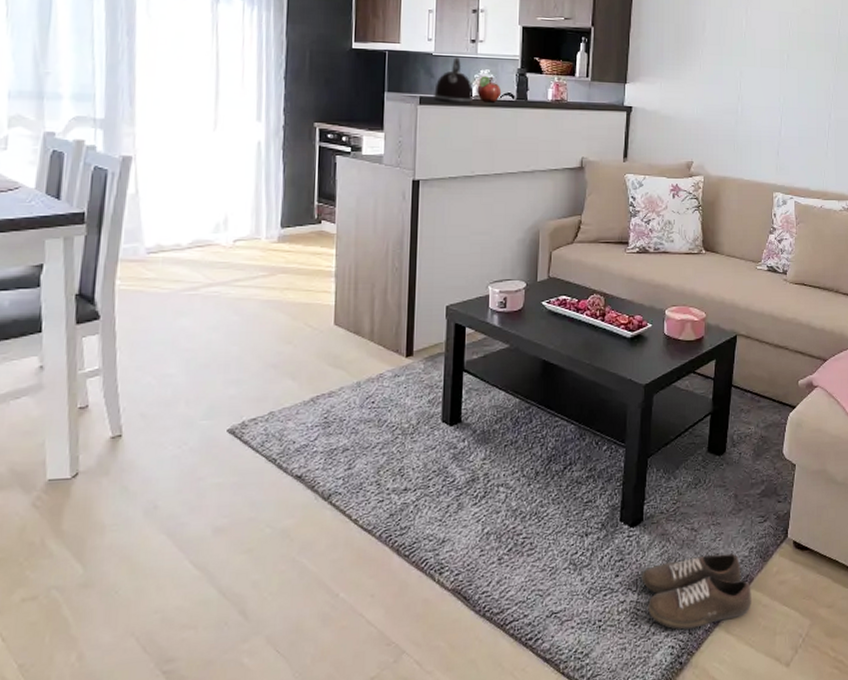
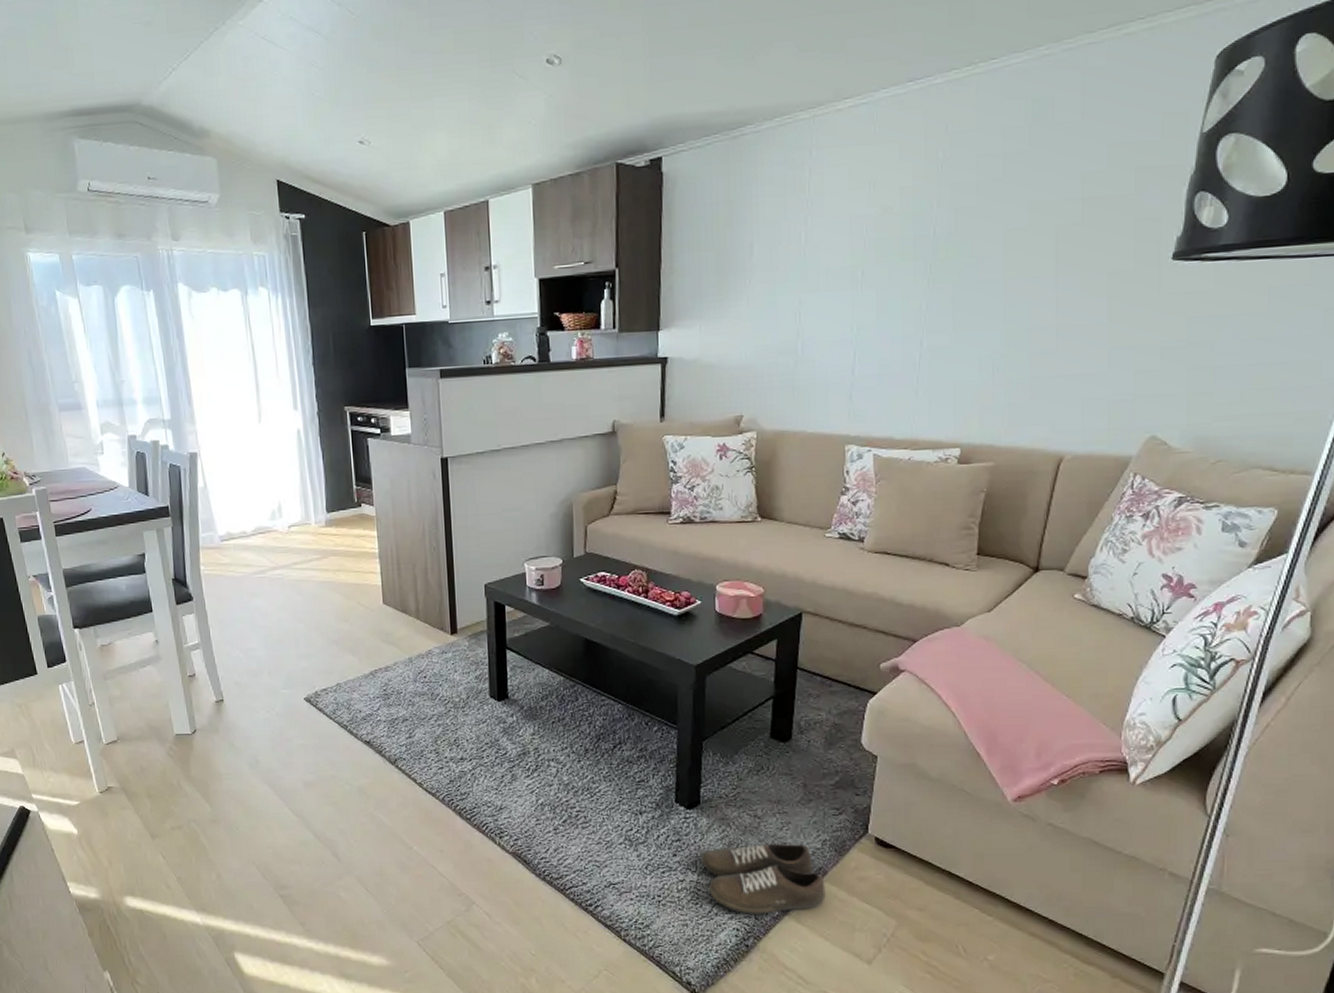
kettle: present [433,56,474,104] -> none [452,321,494,374]
fruit: present [477,76,502,104] -> none [496,339,522,370]

